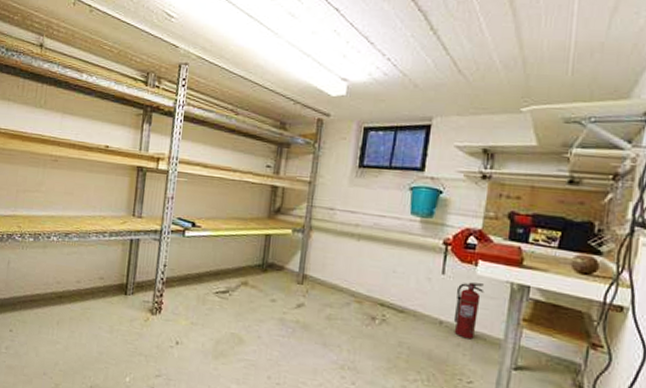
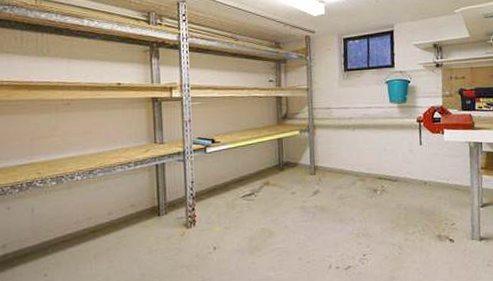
fire extinguisher: present [453,282,484,340] -> none [433,147,452,192]

